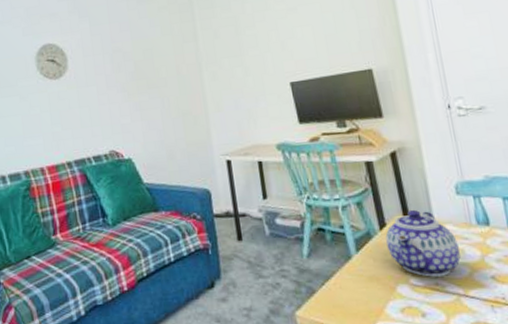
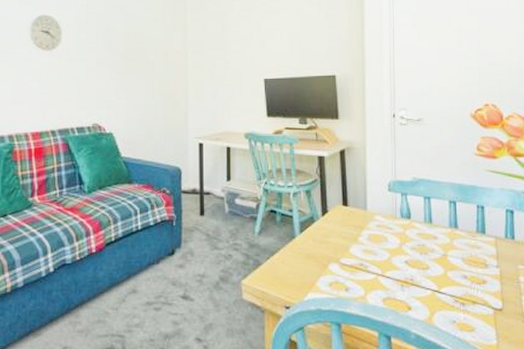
teapot: present [385,209,461,277] -> none [326,200,383,258]

